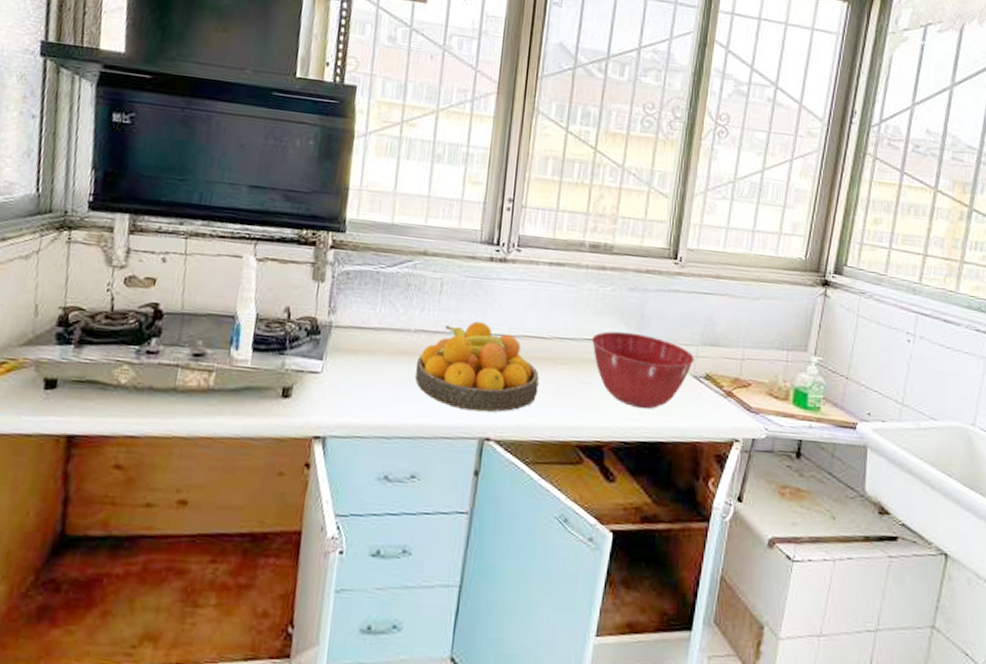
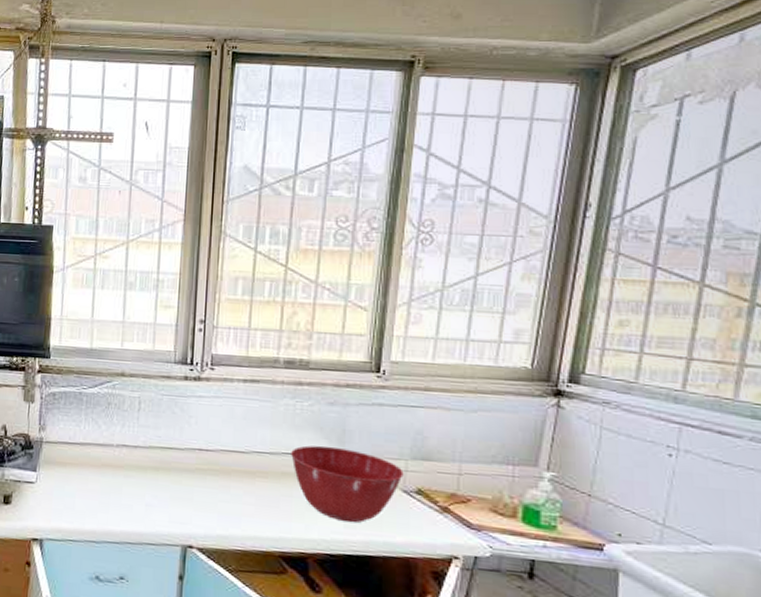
fruit bowl: present [415,321,539,413] -> none [119,436,238,522]

